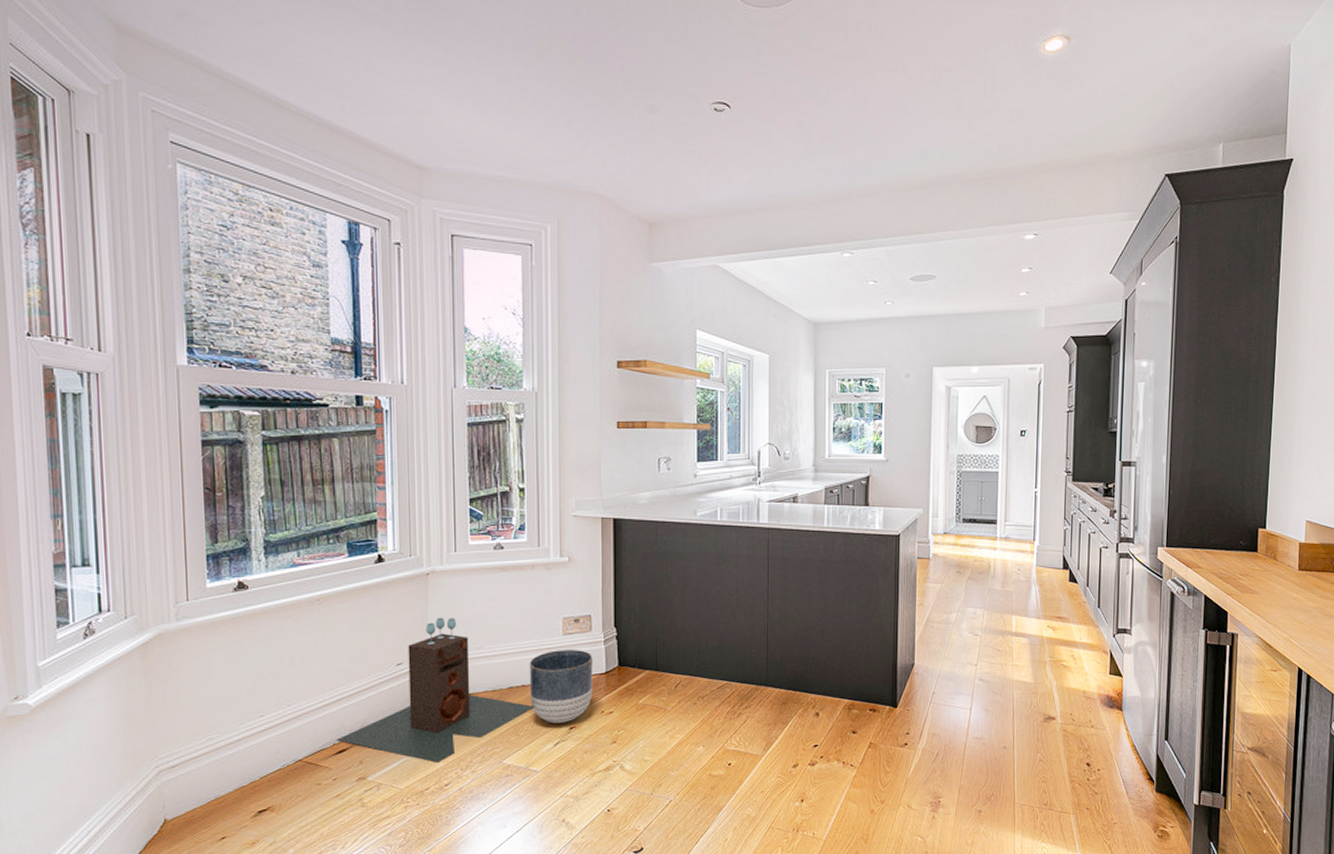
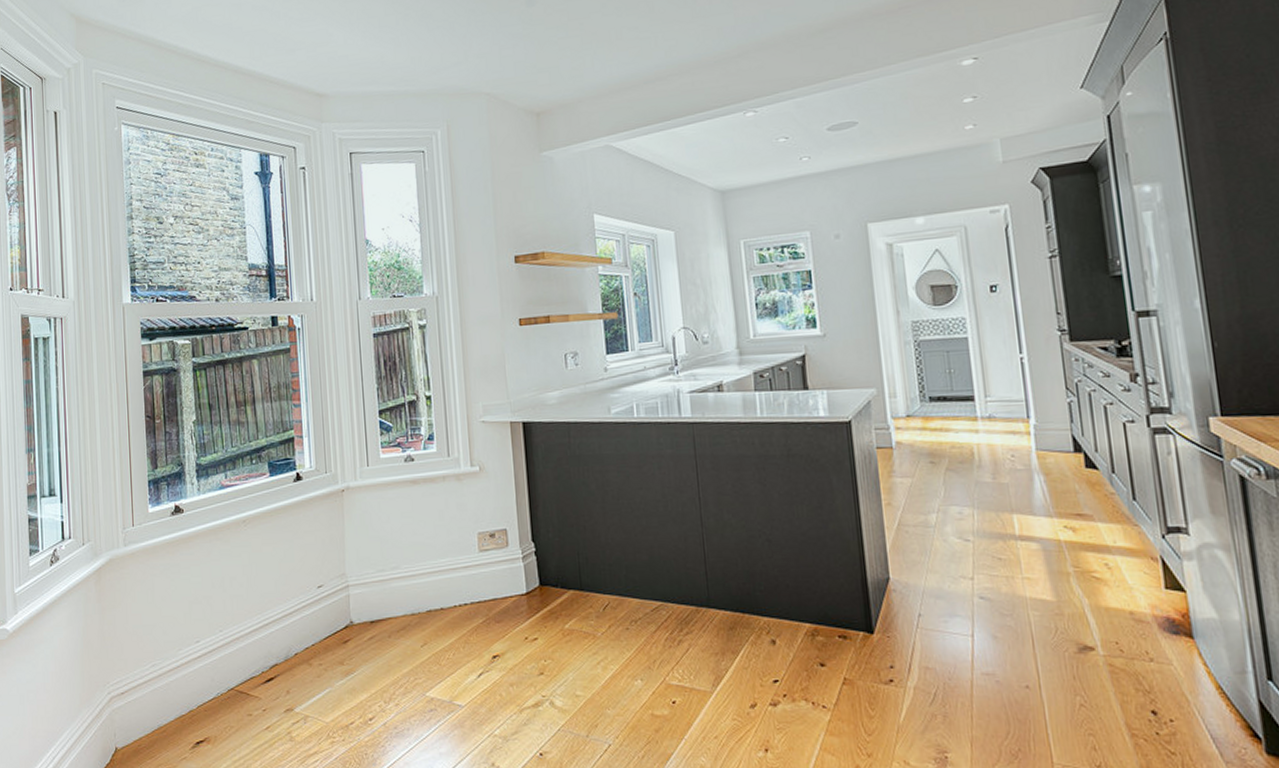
speaker: present [337,617,534,764] -> none [265,535,454,695]
planter: present [529,649,593,723] -> none [446,567,515,651]

